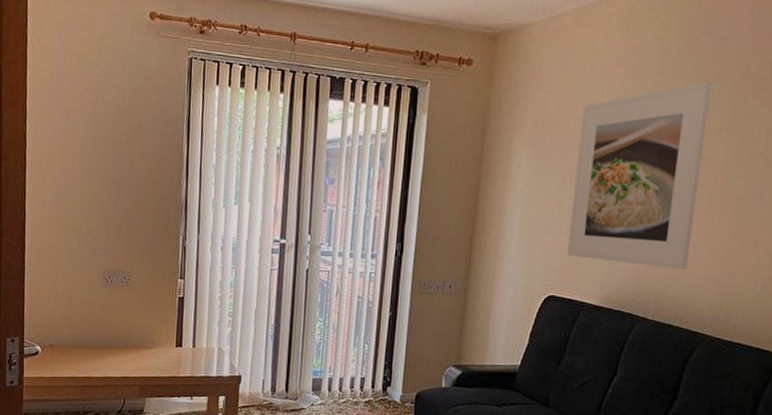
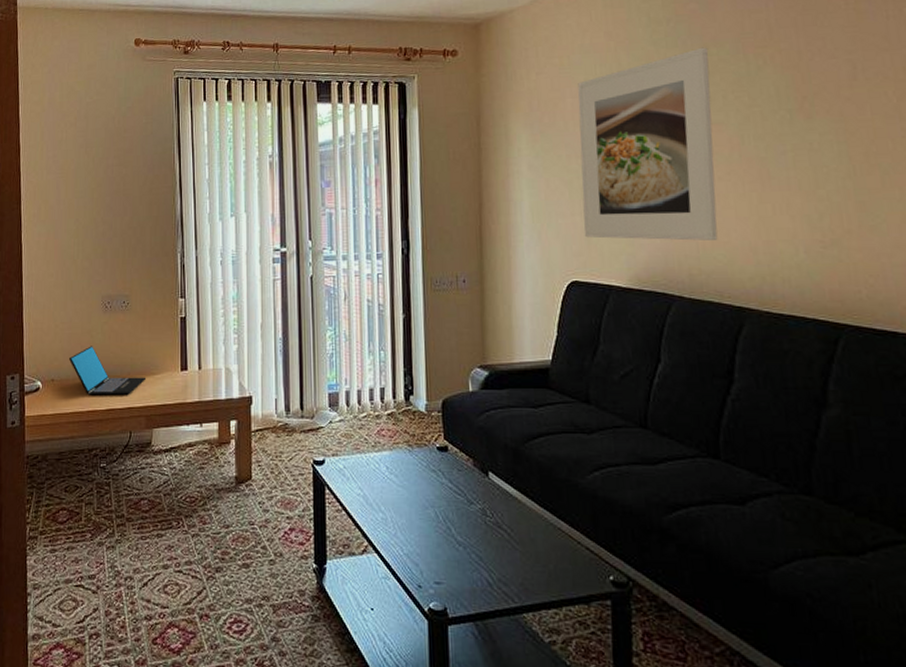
laptop: none [69,316,141,365] -> present [69,346,145,396]

